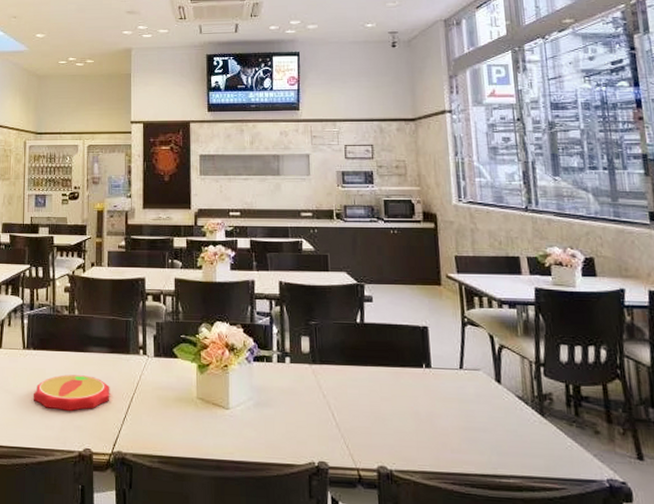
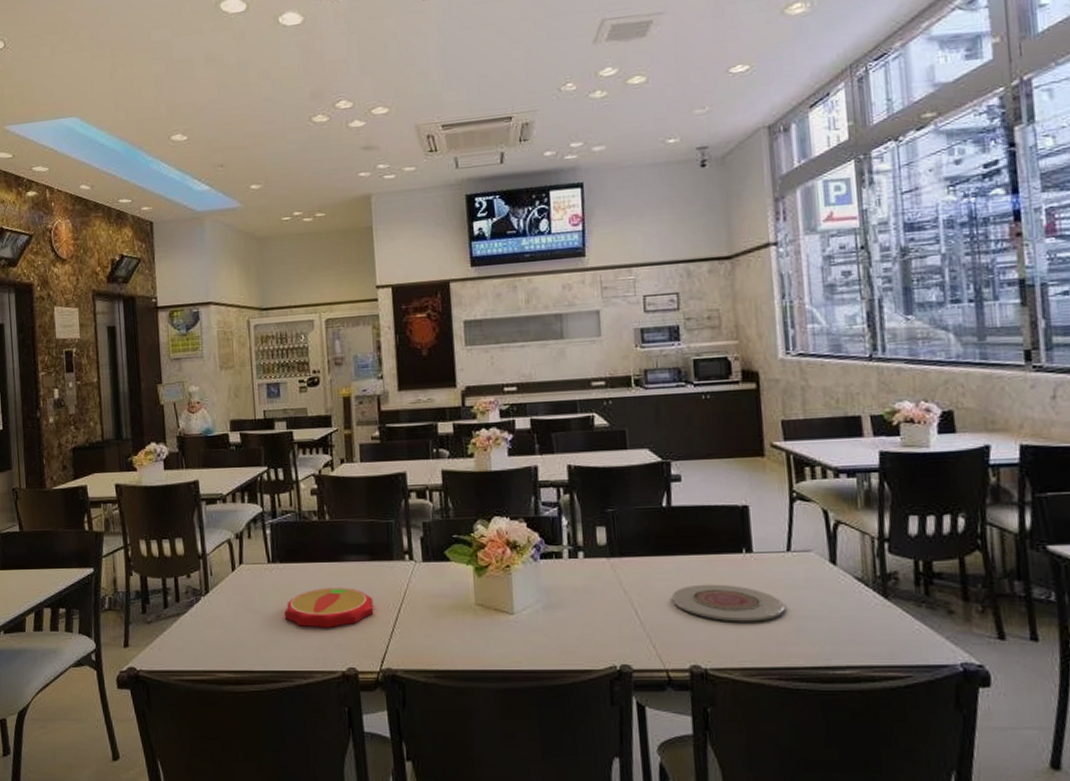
plate: none [363,393,458,430] -> present [671,584,785,622]

